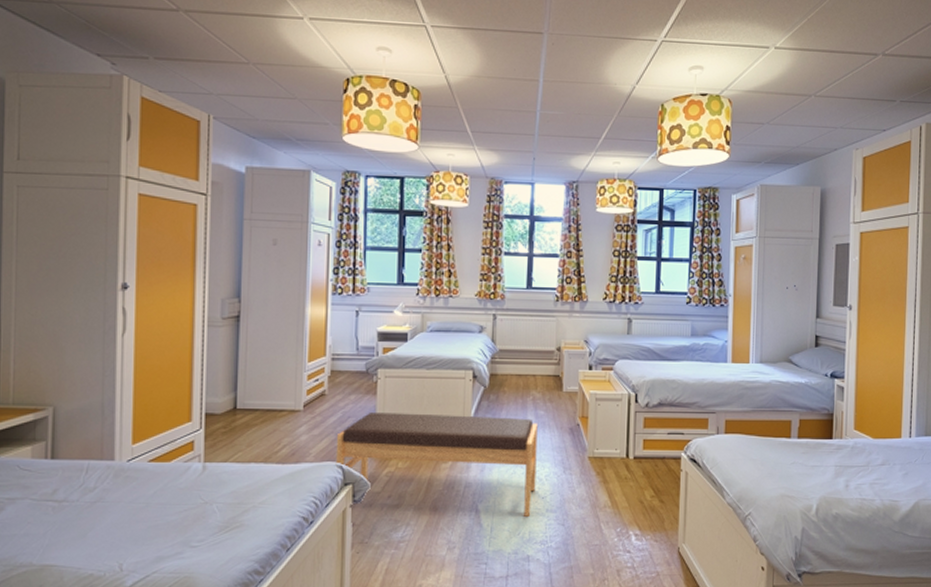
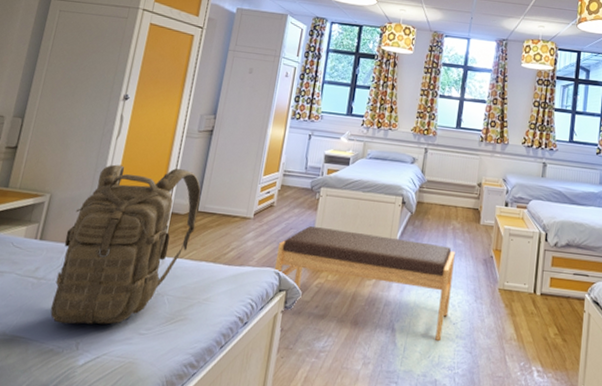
backpack: none [80,364,237,546] -> present [50,164,201,325]

